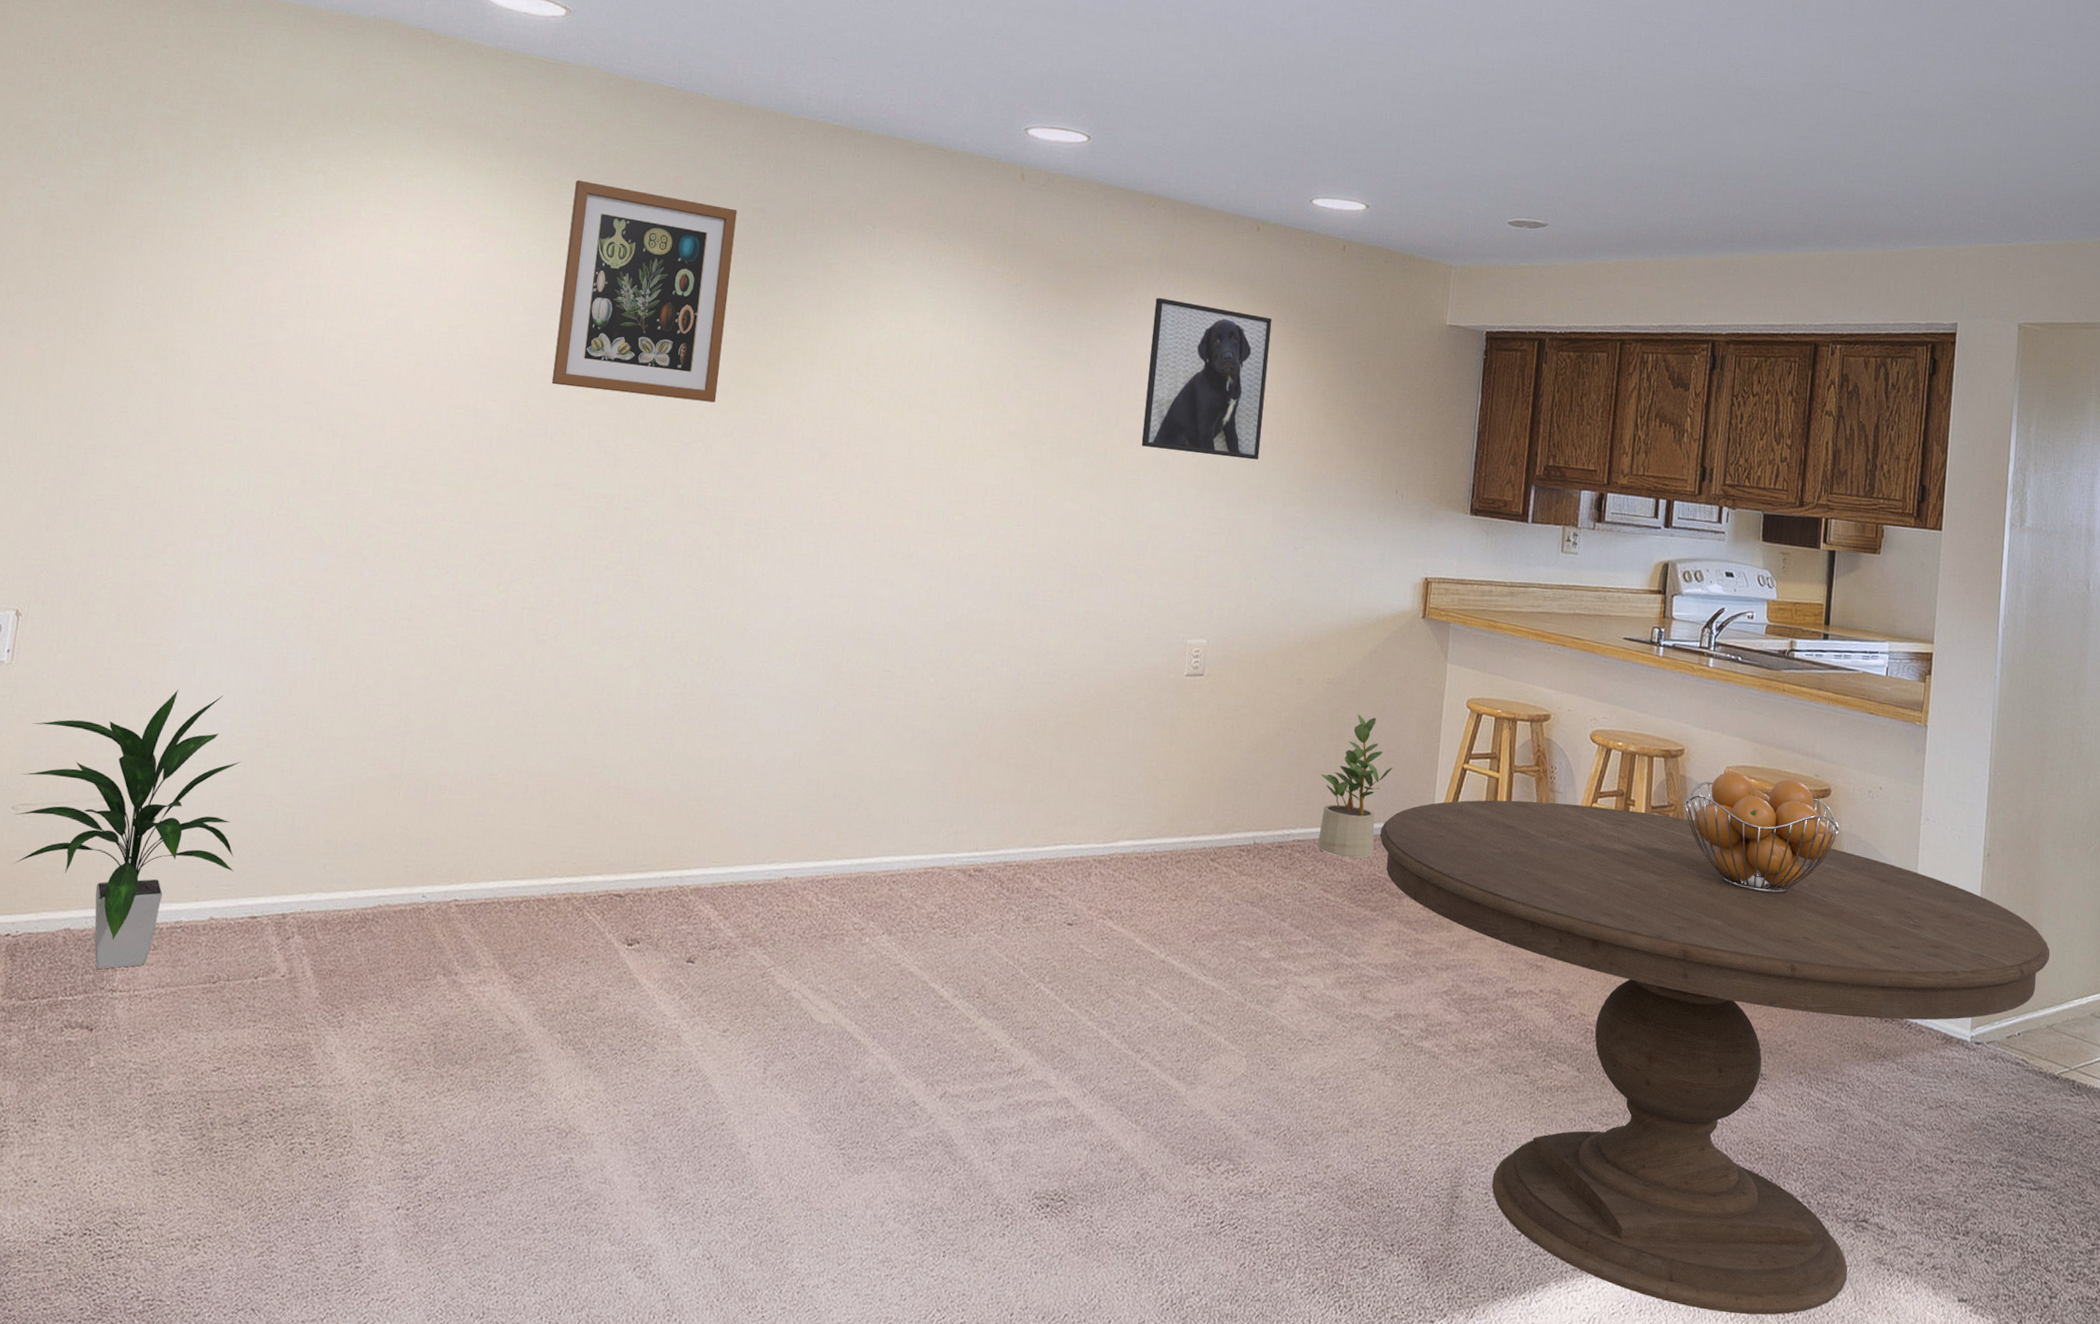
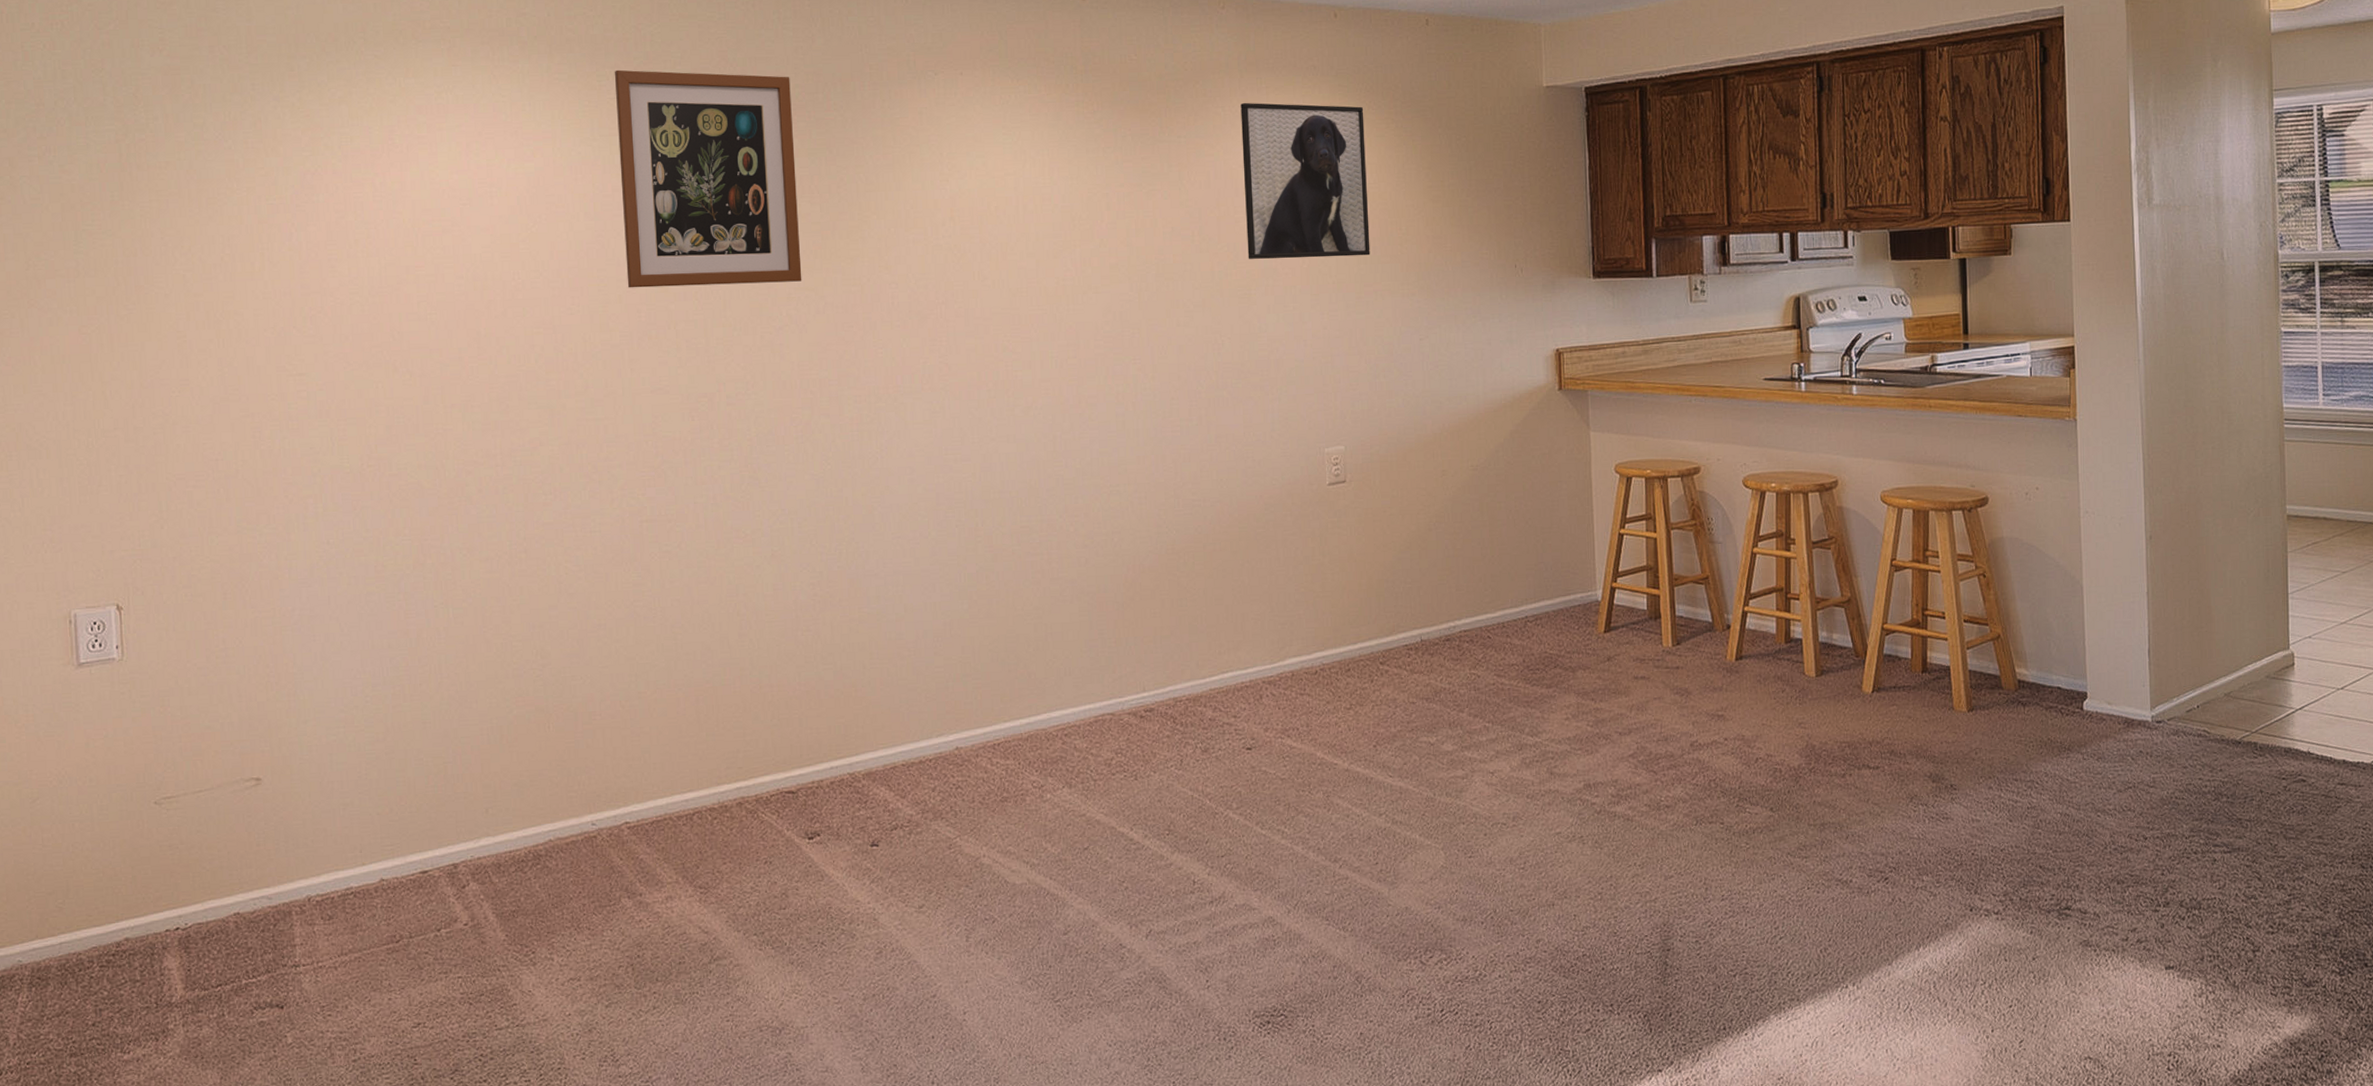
indoor plant: present [13,689,241,969] -> none [157,657,395,947]
potted plant: present [1318,714,1393,858] -> none [1478,497,1549,640]
dining table: present [1379,800,2050,1315] -> none [1545,548,2221,1017]
fruit basket: present [1684,771,1840,895] -> none [1844,494,2001,610]

